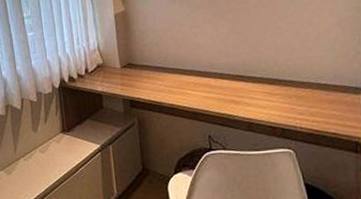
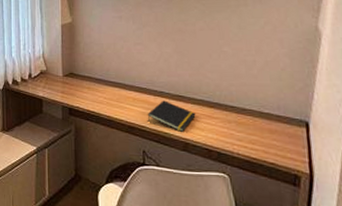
notepad: none [209,82,257,112] -> present [147,100,196,132]

